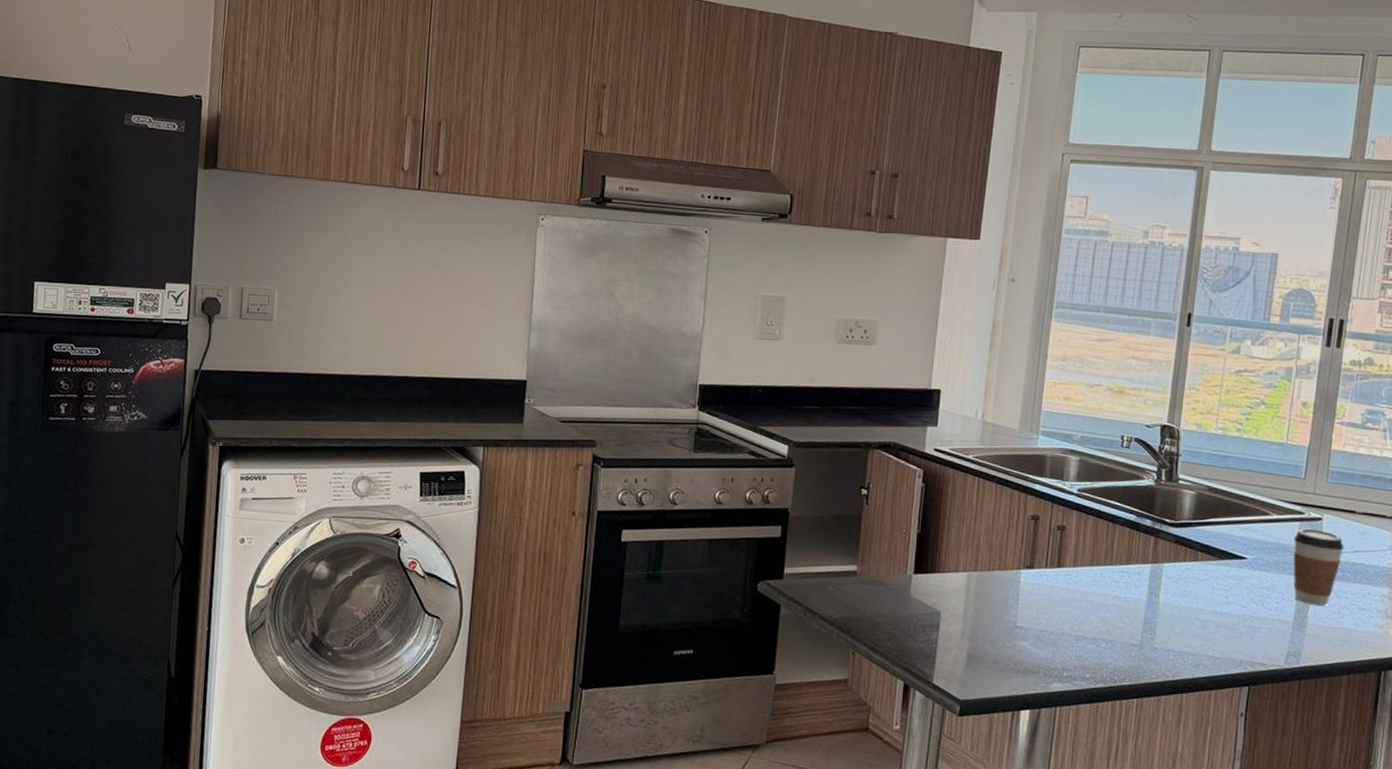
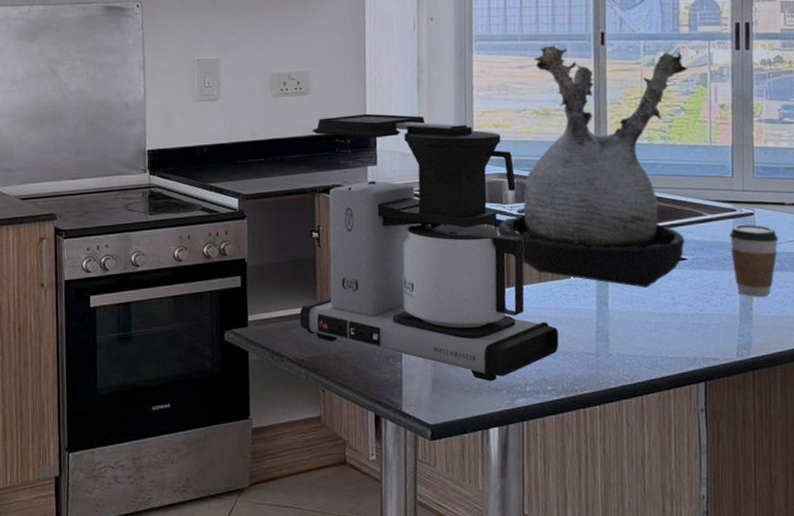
coffee maker: none [837,371,1104,663] -> present [299,113,559,382]
plant: none [1055,321,1274,583] -> present [498,45,688,288]

